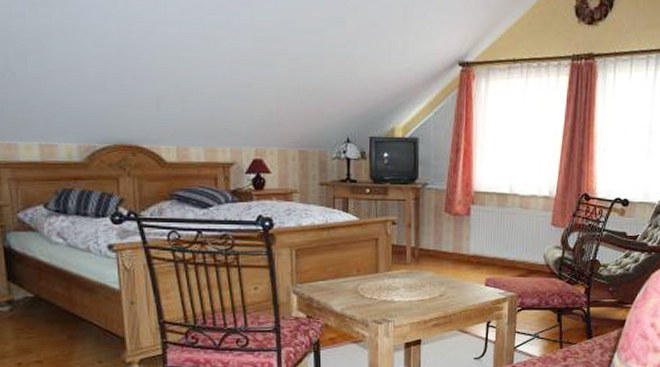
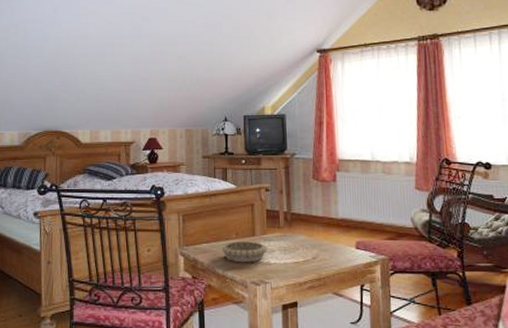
decorative bowl: none [341,279,391,301] -> present [222,241,267,263]

